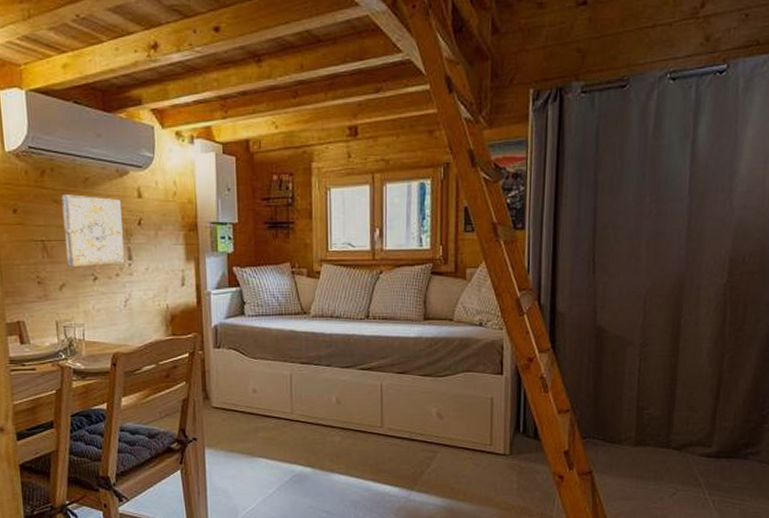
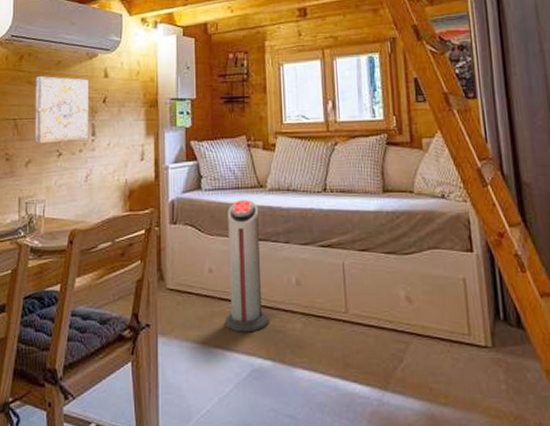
air purifier: none [268,325,310,445] -> present [225,199,269,333]

